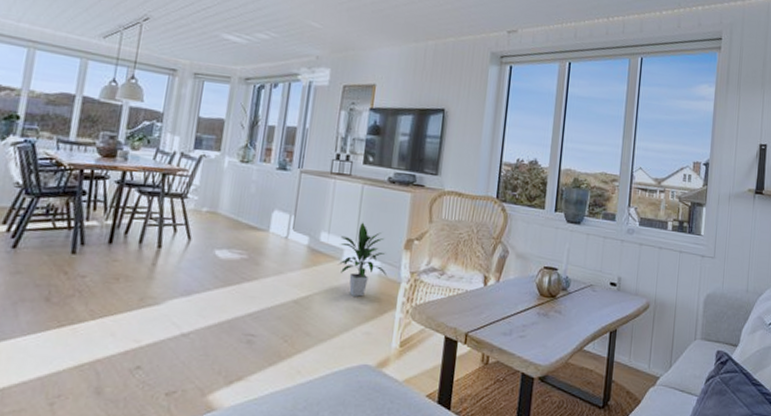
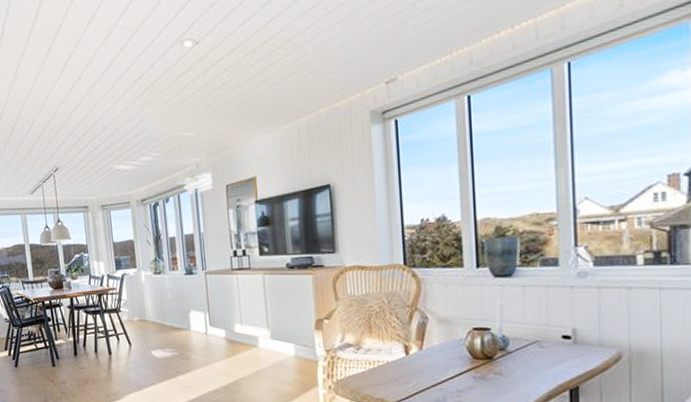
indoor plant: present [337,222,387,297] -> none [253,310,304,378]

